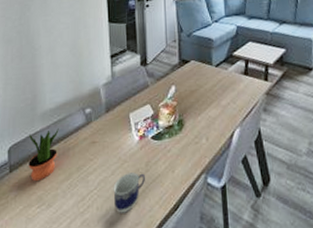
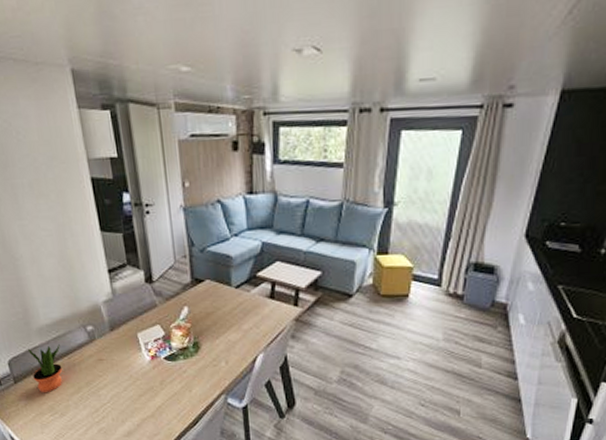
cup: present [113,172,145,213] -> none [127,390,161,425]

